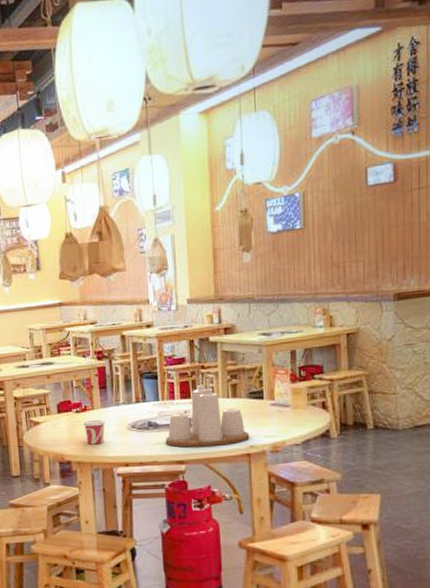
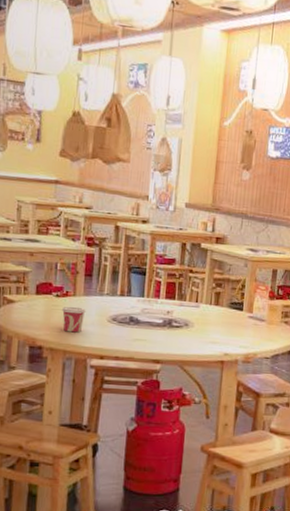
condiment set: present [165,375,250,448] -> none [144,278,226,350]

